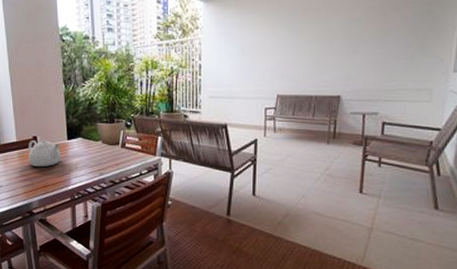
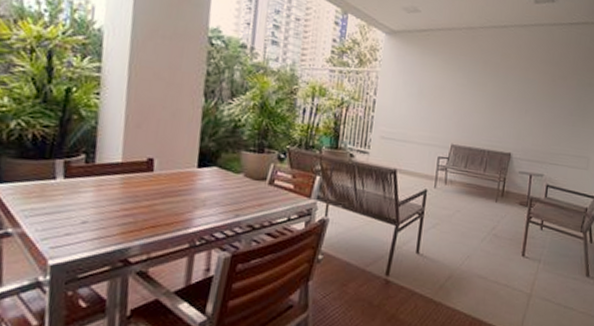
teapot: present [28,139,61,166] -> none [135,163,186,200]

